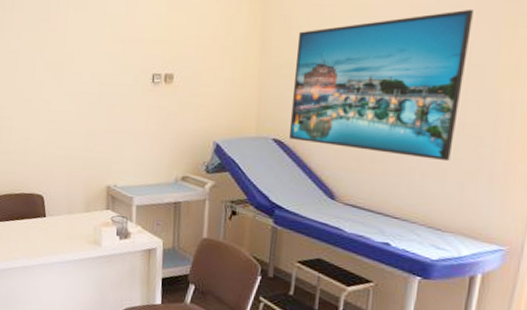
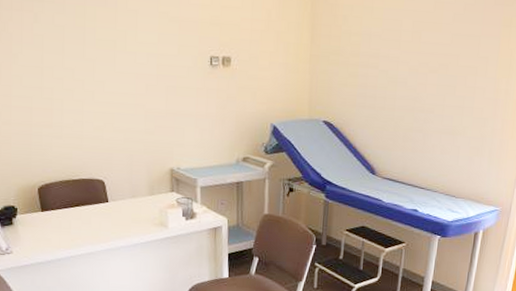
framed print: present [289,9,473,162] -> none [337,8,481,140]

